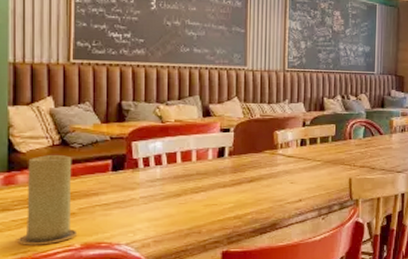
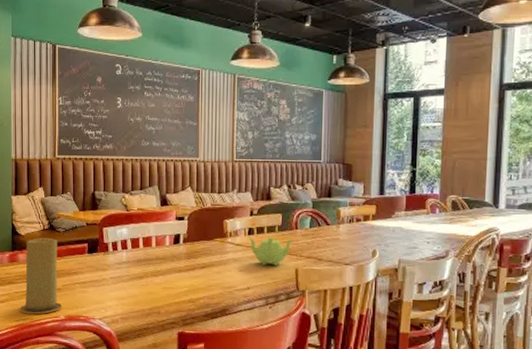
teapot: none [300,148,347,176] -> present [248,237,294,266]

